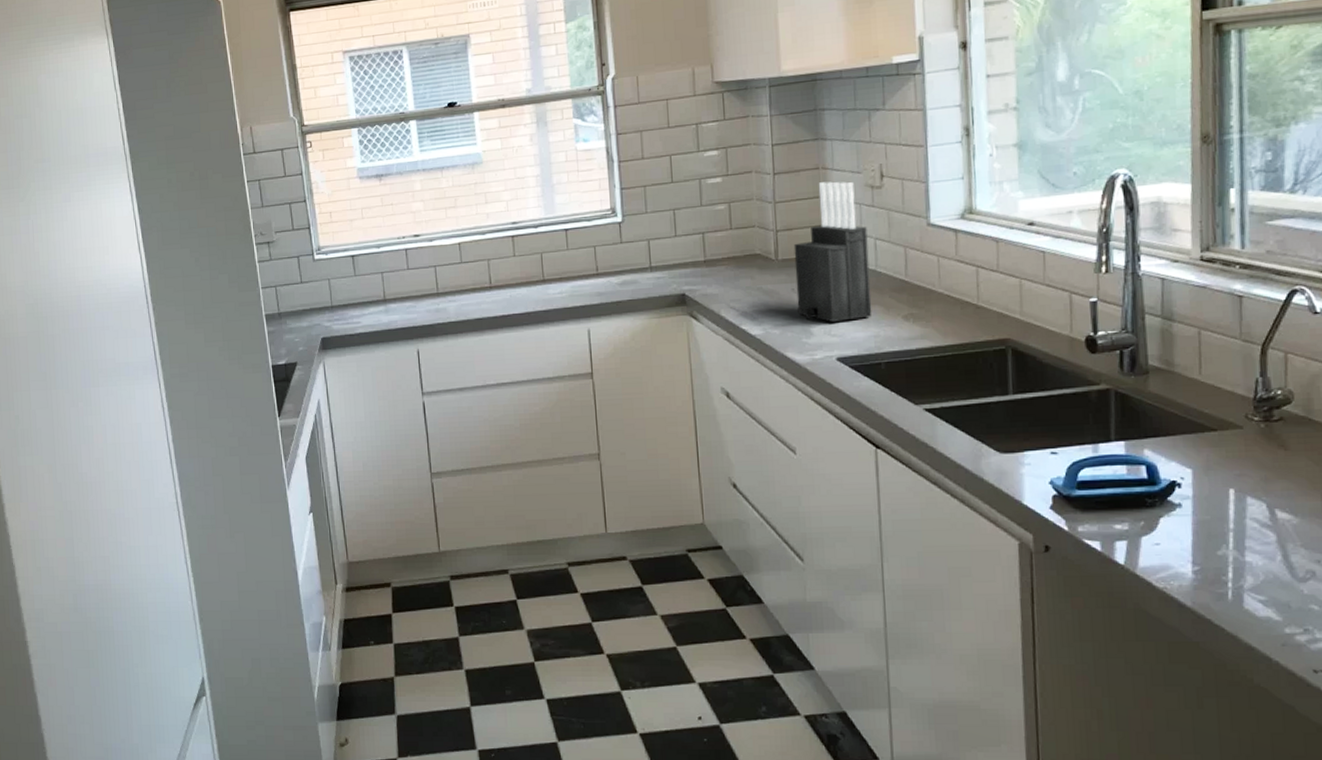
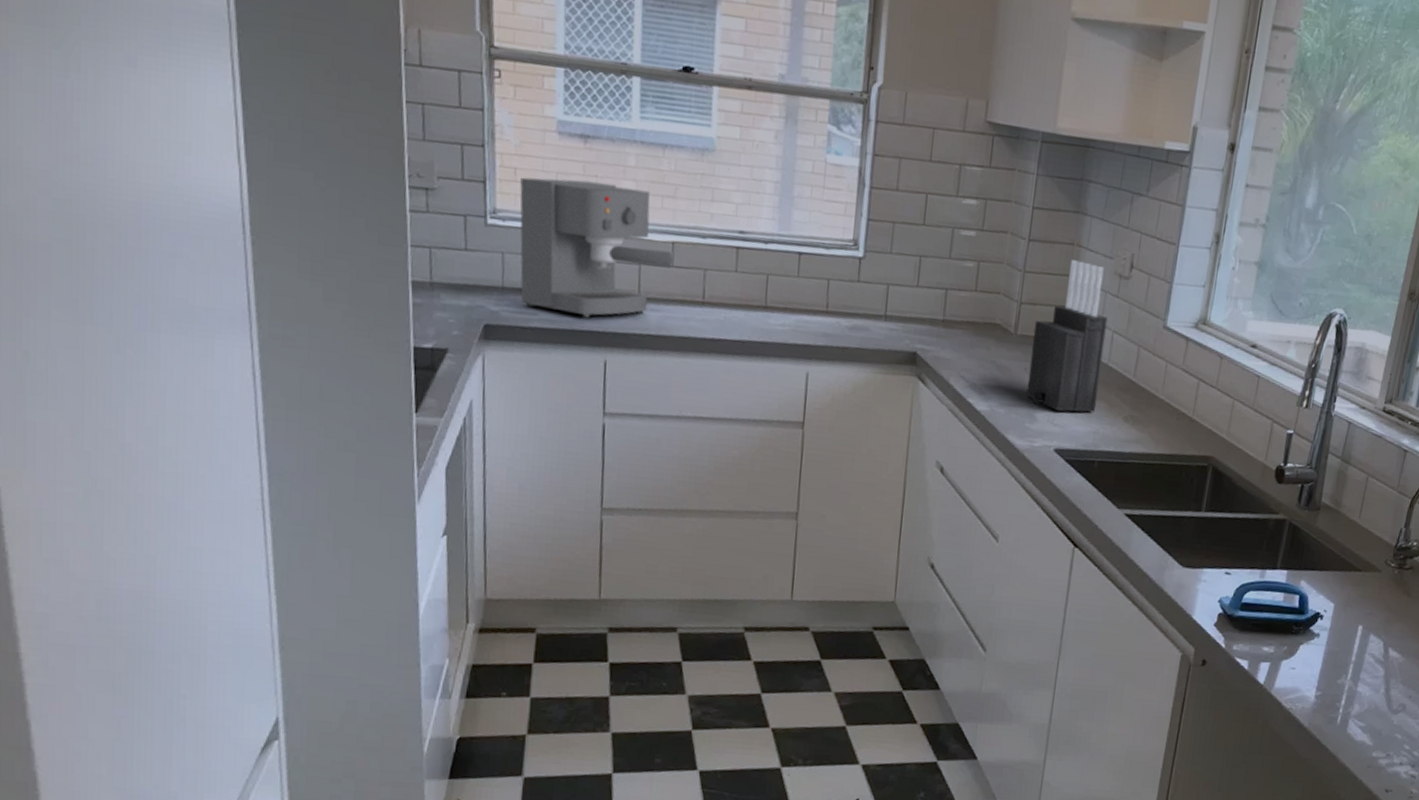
coffee maker: none [335,207,461,318] -> present [519,177,673,318]

